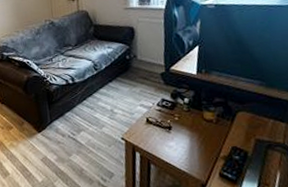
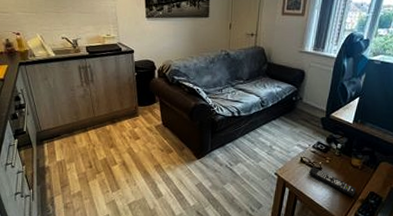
remote control: none [158,126,216,154] -> present [309,166,357,196]

